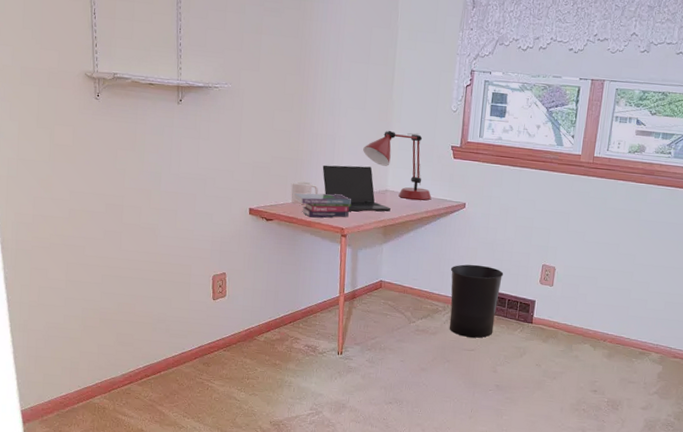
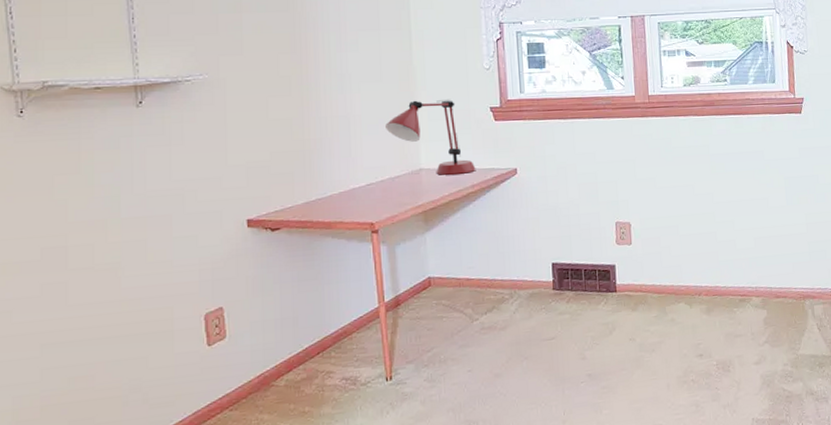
mug: present [290,181,318,206] -> none [299,175,335,205]
books: present [293,193,352,218] -> none [303,183,380,217]
laptop: present [322,165,391,212] -> none [337,145,429,201]
waste bin: present [449,264,504,338] -> none [511,236,574,325]

